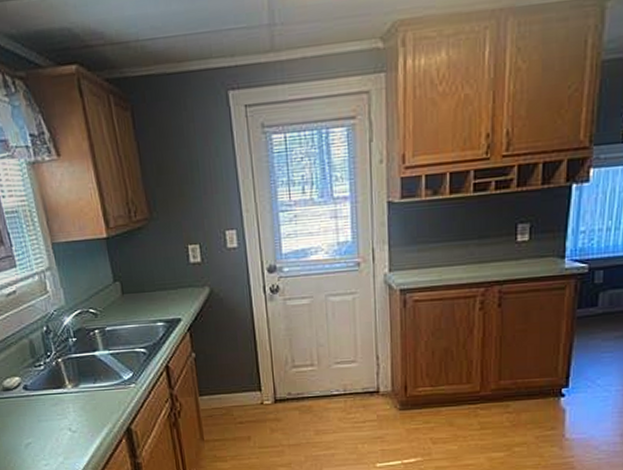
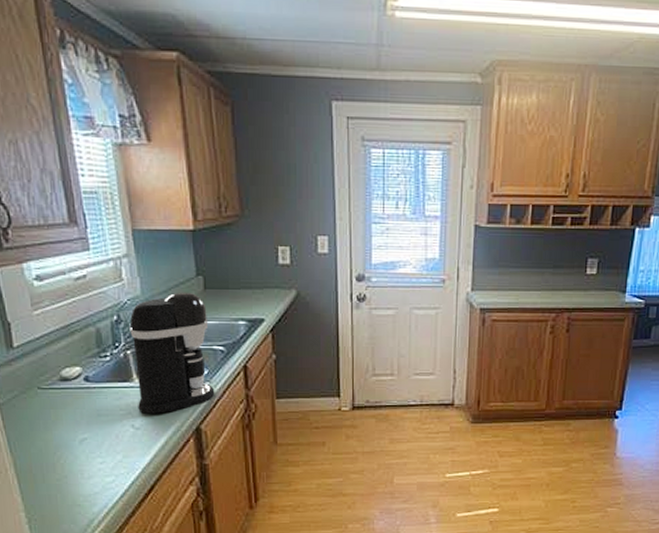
coffee maker: none [57,298,142,417] -> present [129,292,215,414]

